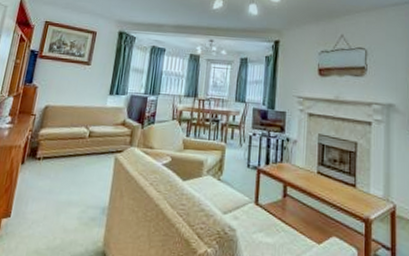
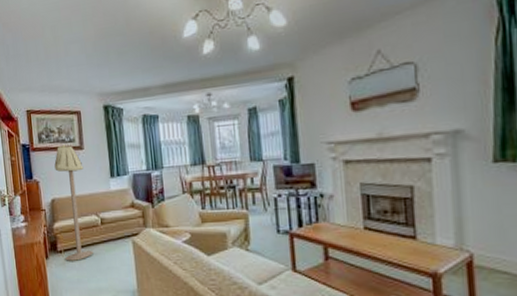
floor lamp: none [42,58,86,170] -> present [54,145,94,261]

